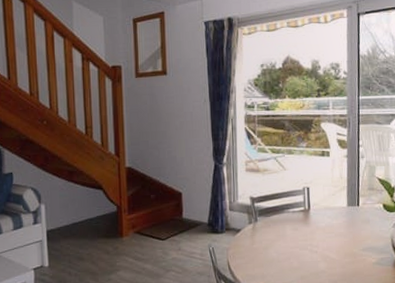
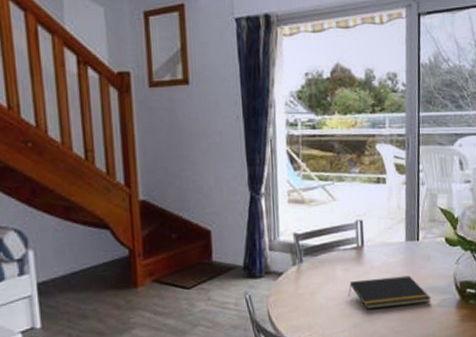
notepad: none [297,236,371,264] -> present [348,275,432,310]

